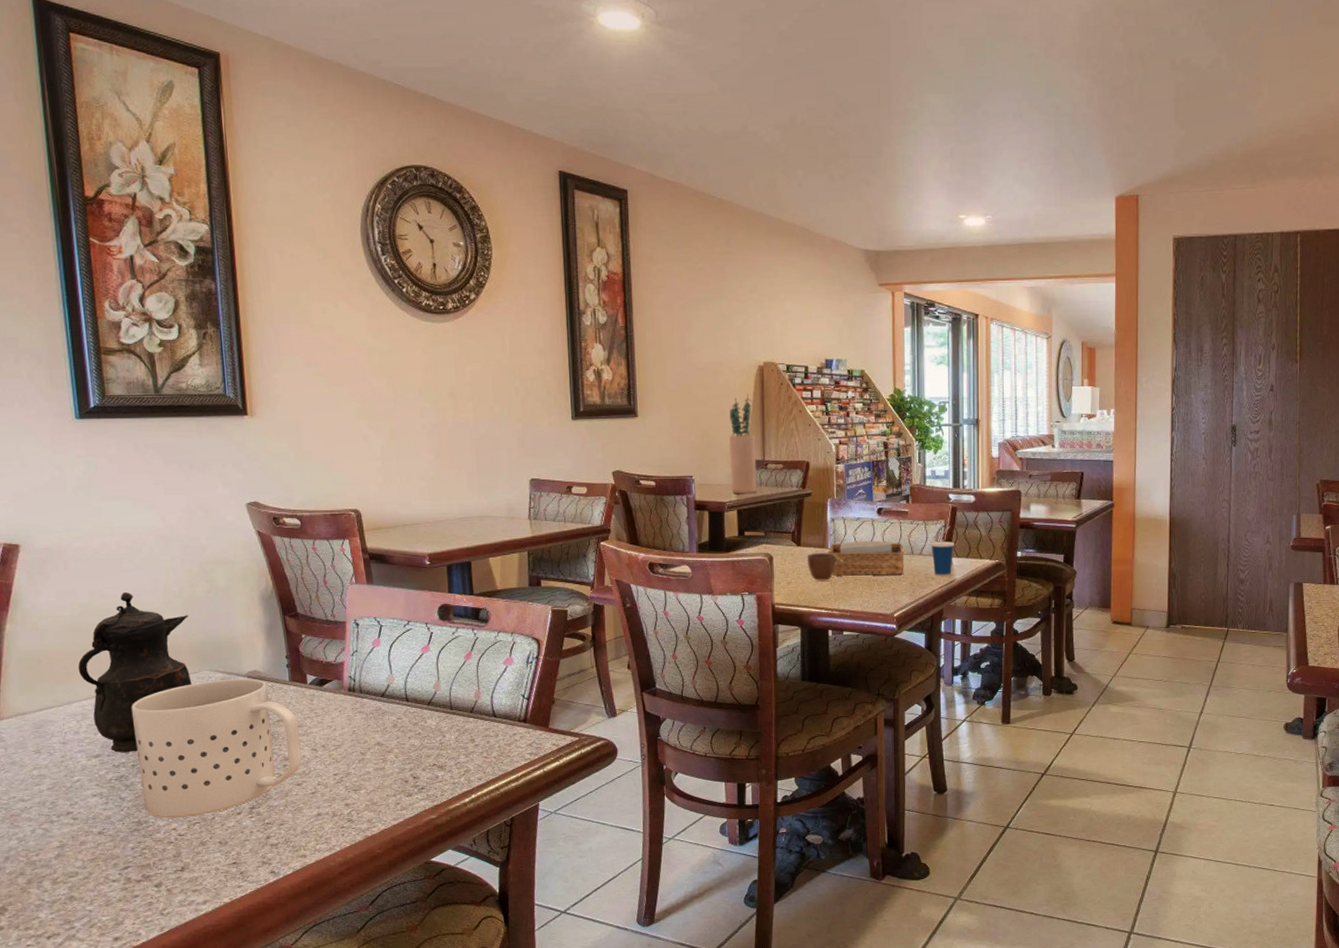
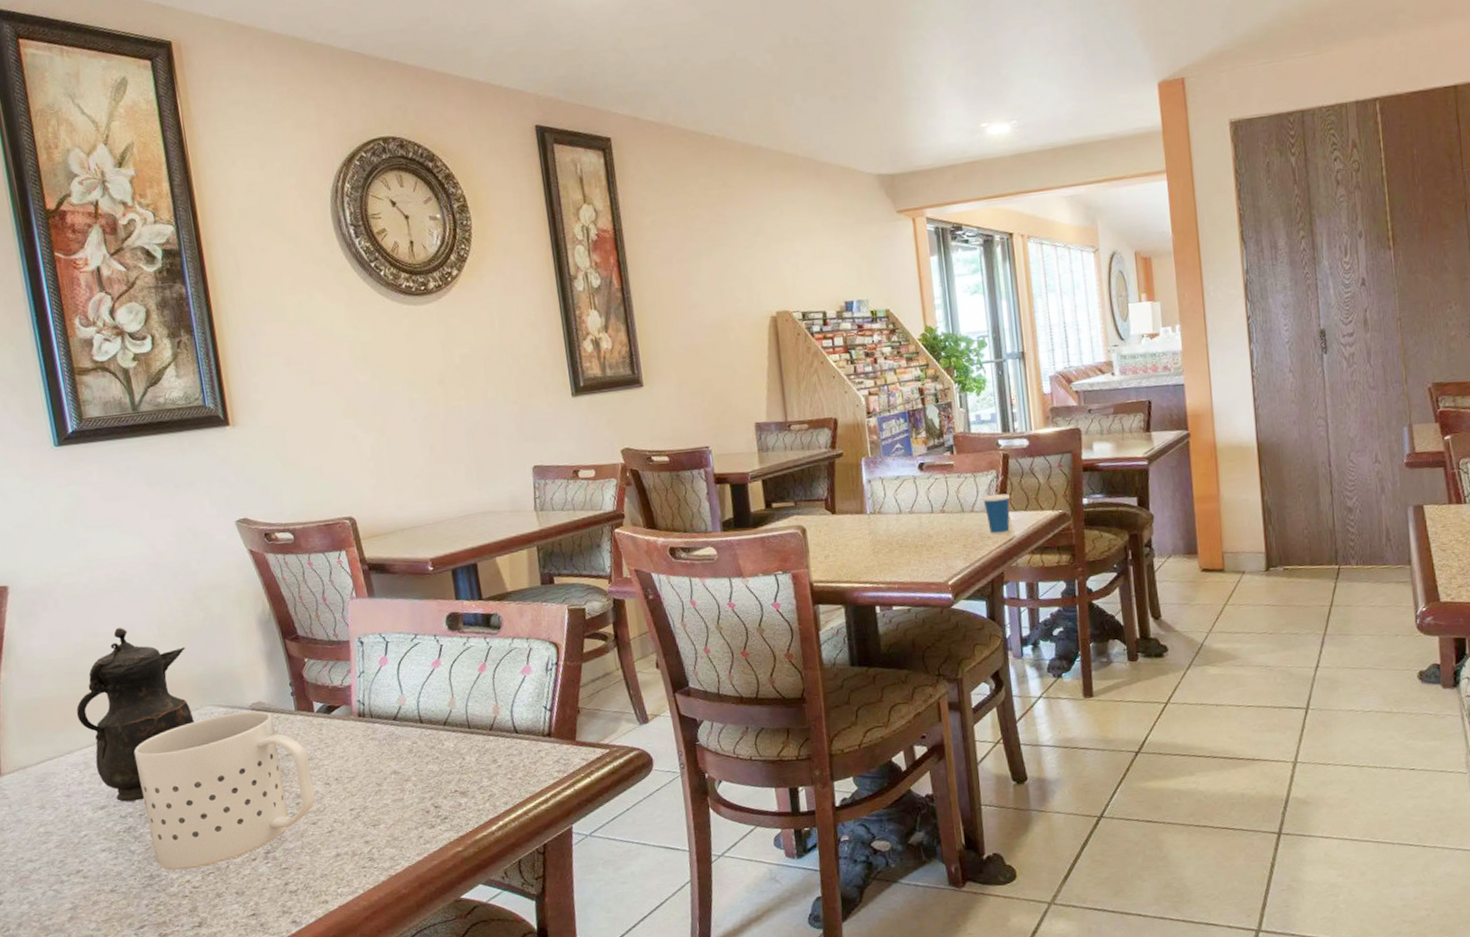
vase: present [729,394,757,494] -> none [743,349,782,463]
cup: present [807,552,844,581] -> none [843,518,887,552]
napkin holder: present [828,540,904,576] -> none [867,500,955,545]

